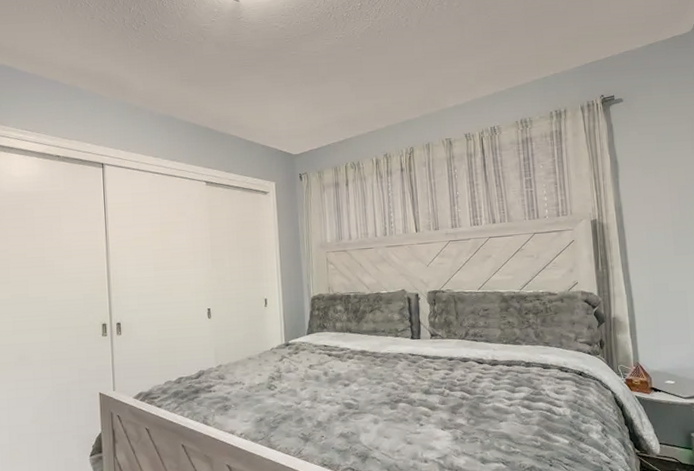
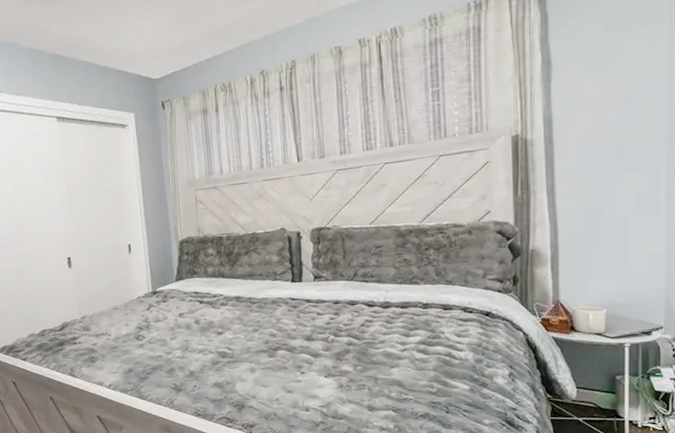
mug: none [650,368,680,394] -> present [572,305,606,334]

